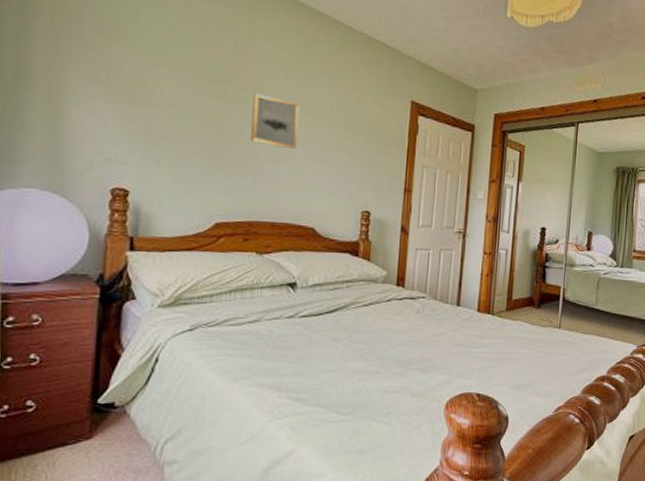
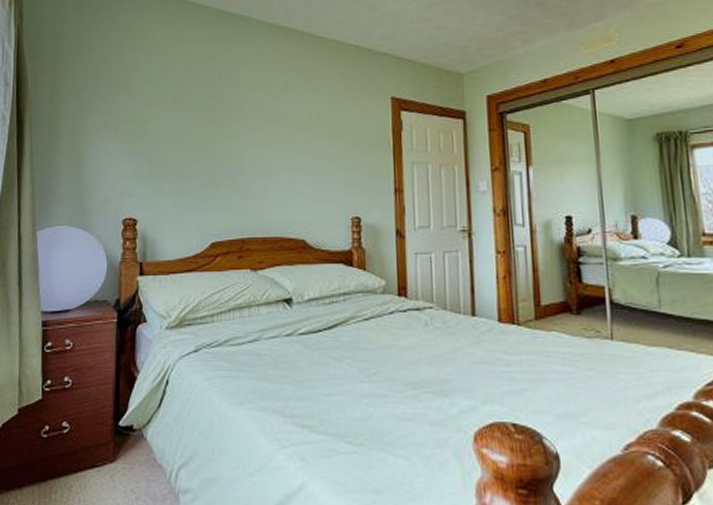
wall art: present [251,93,300,150] -> none [236,114,282,164]

